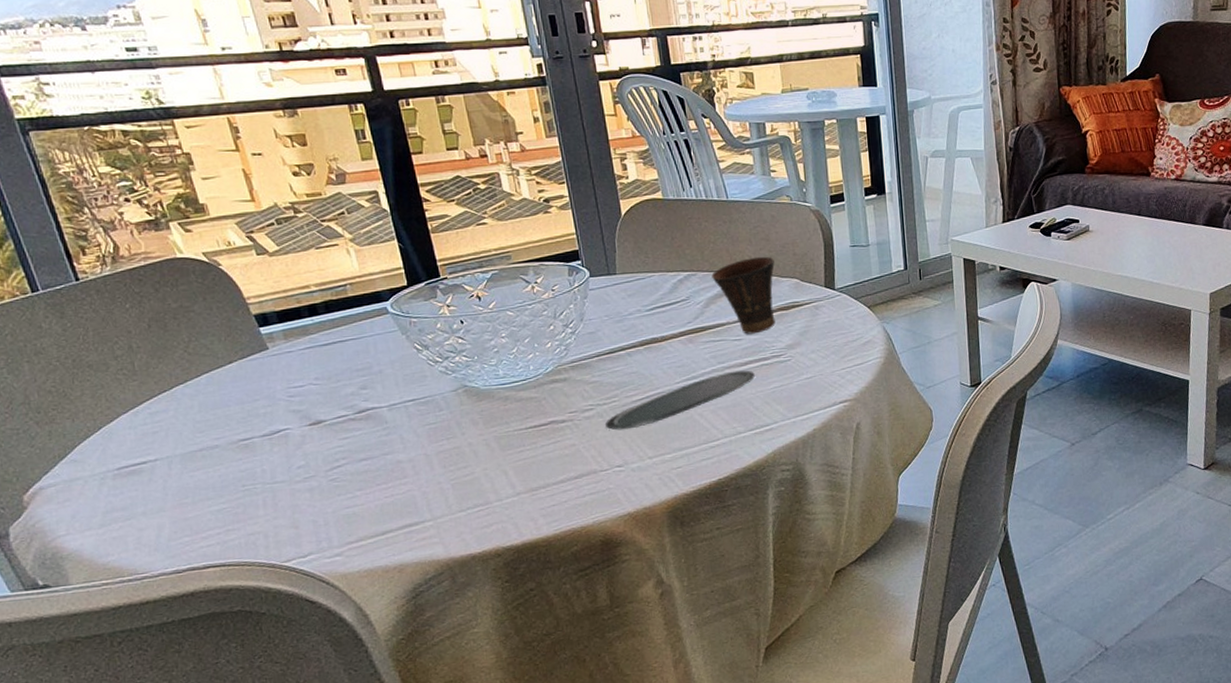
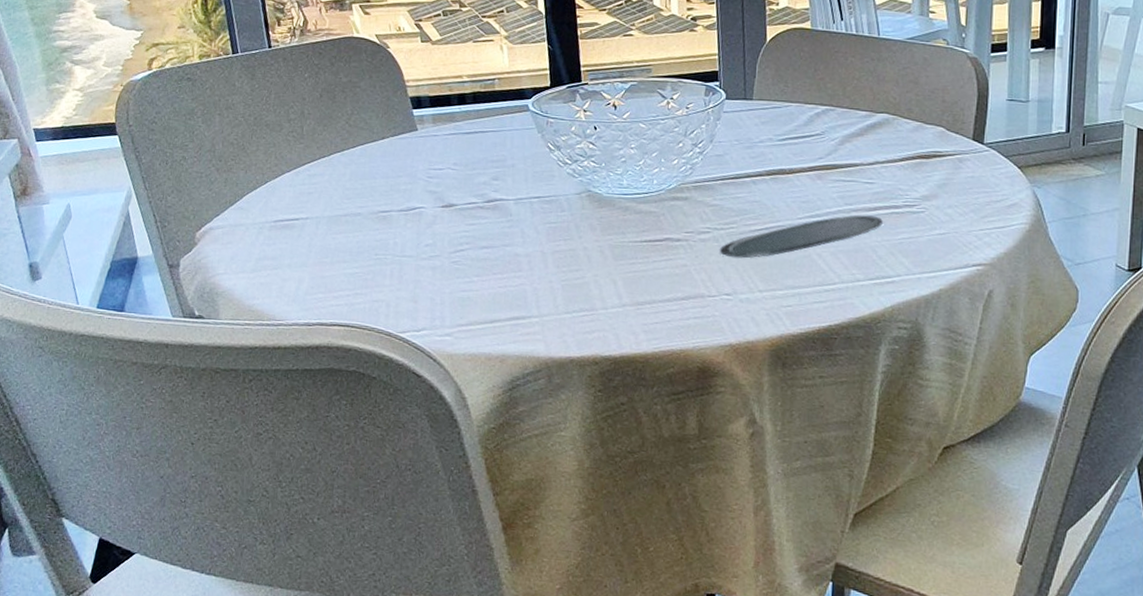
cup: present [711,256,775,334] -> none [851,99,921,179]

